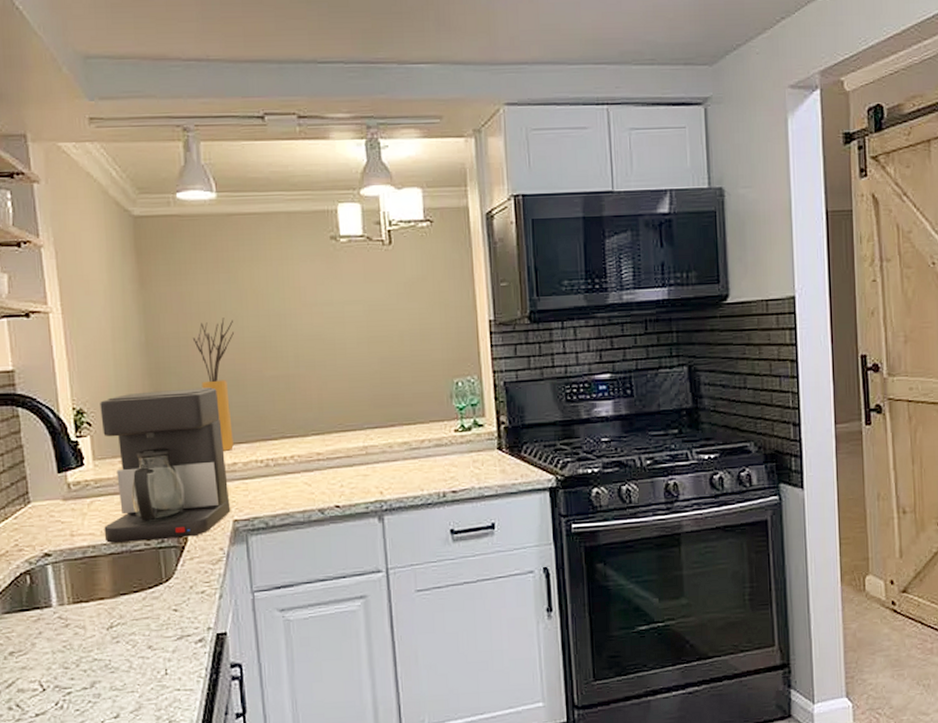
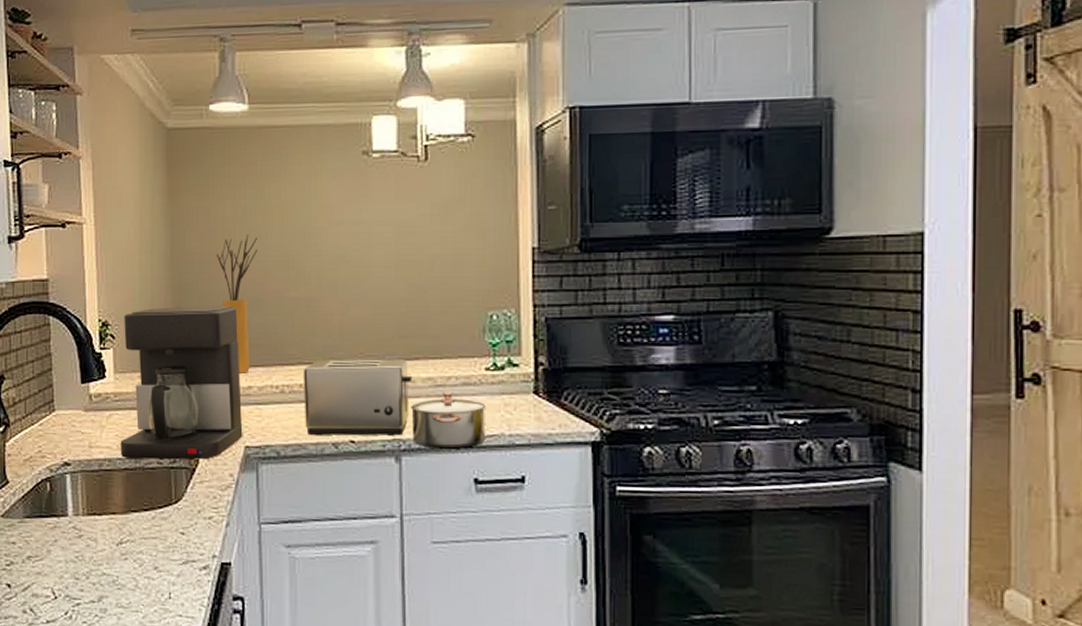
toaster: none [286,427,390,504] -> present [302,359,413,436]
cooking pot: none [389,453,459,506] -> present [410,391,487,449]

